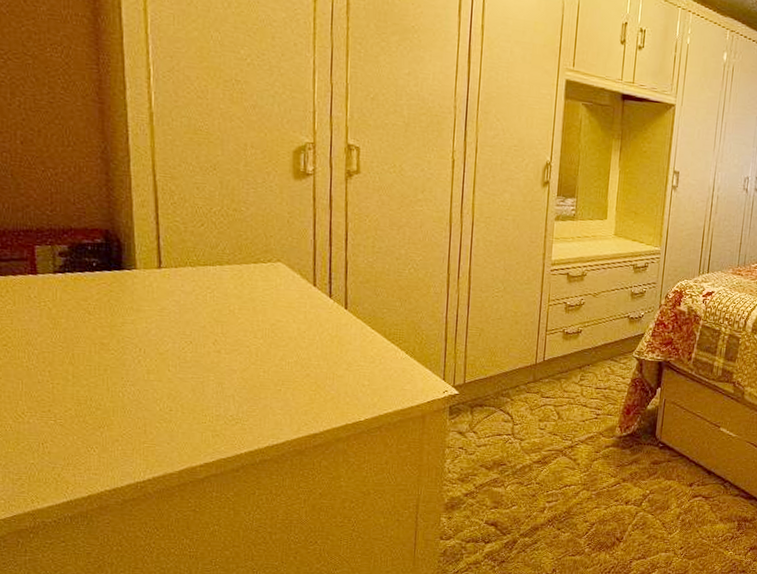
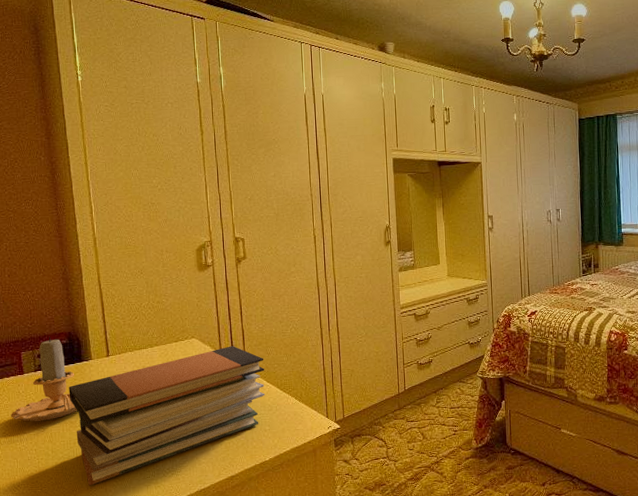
candle: none [16,231,111,337] -> present [11,336,77,422]
book stack: none [101,278,371,425] -> present [68,346,265,486]

